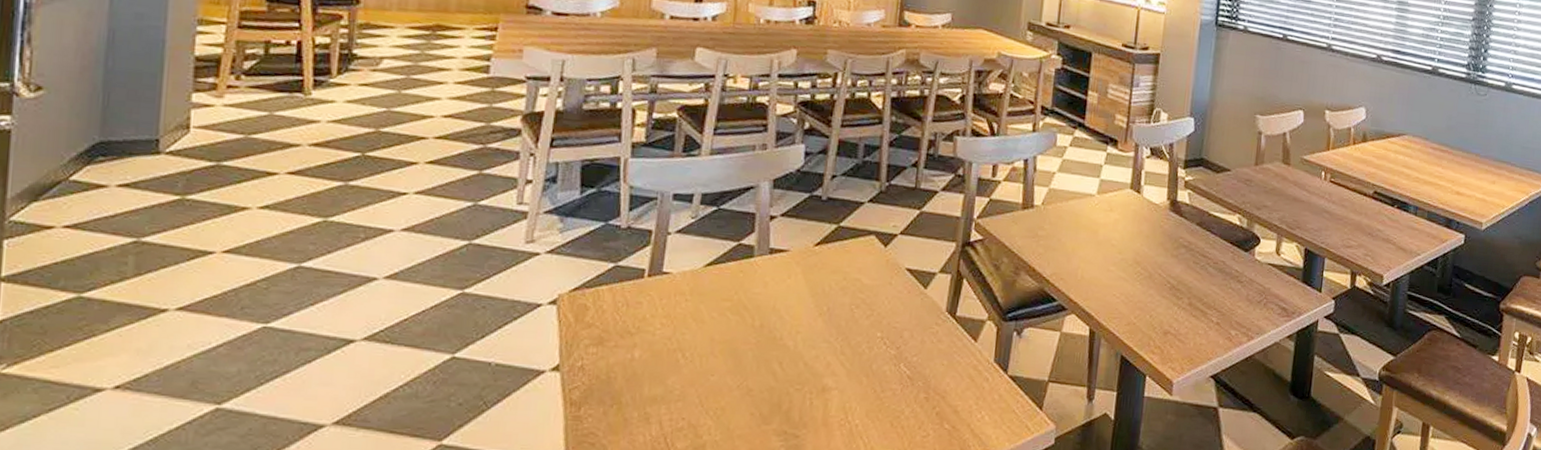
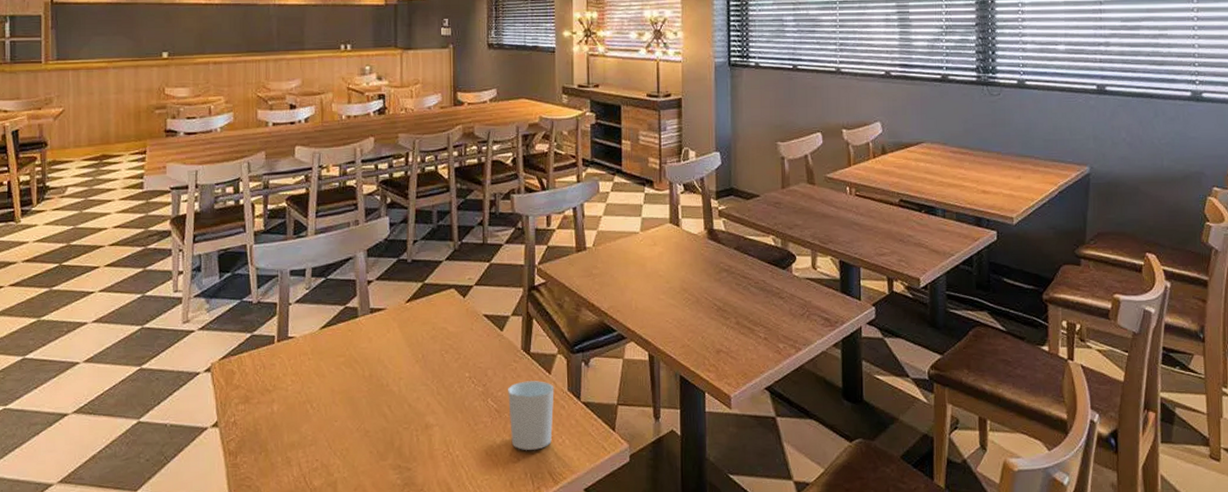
cup: none [922,347,979,425] -> present [508,381,554,451]

